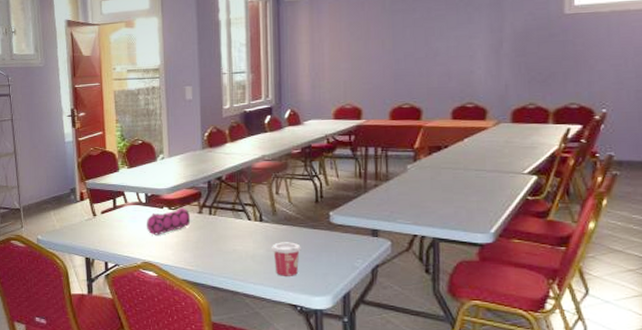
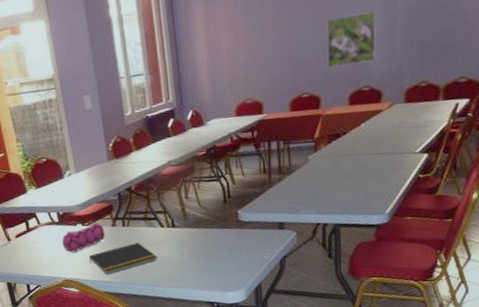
notepad: none [171,233,242,261] -> present [89,243,158,274]
cup: present [272,242,301,276] -> none [186,243,214,277]
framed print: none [430,34,481,82] -> present [326,11,376,68]

